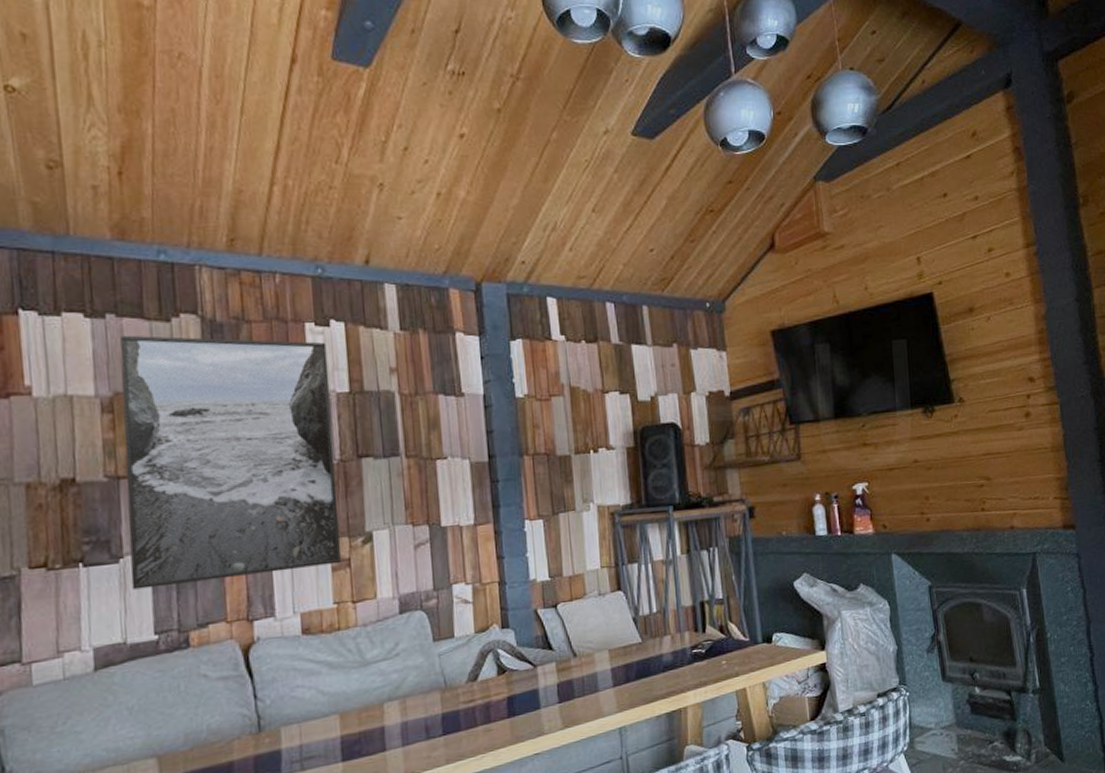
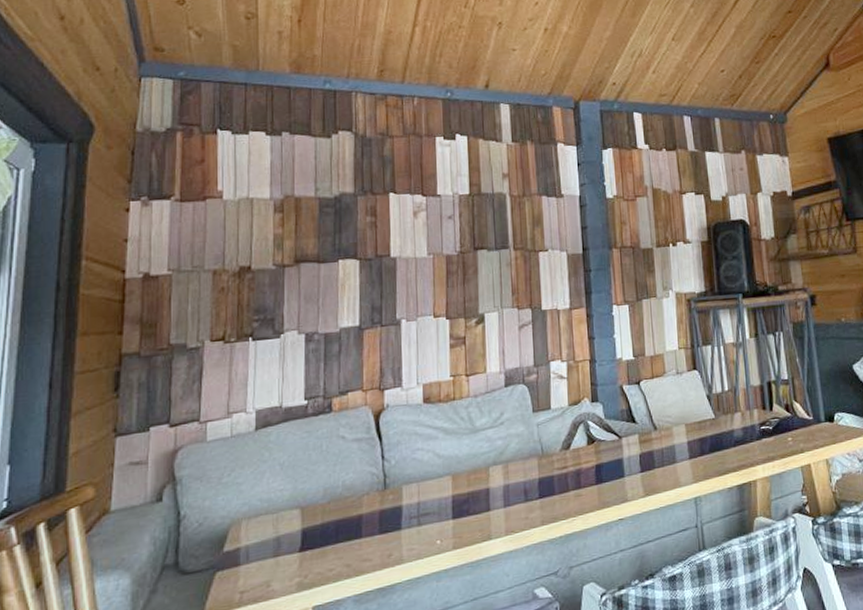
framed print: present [119,335,341,590] -> none [289,149,458,361]

